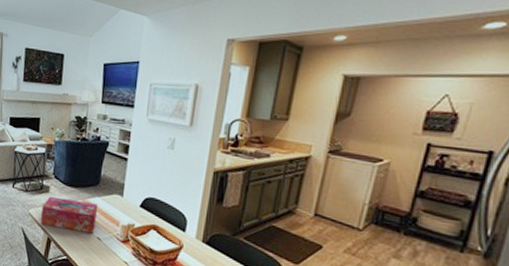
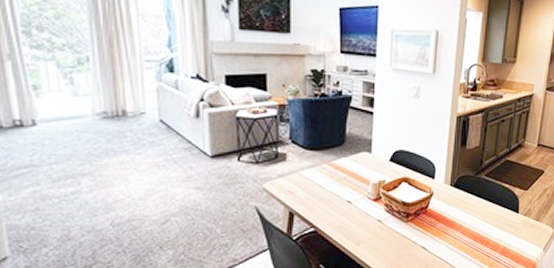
tissue box: present [41,196,97,234] -> none [279,164,344,199]

